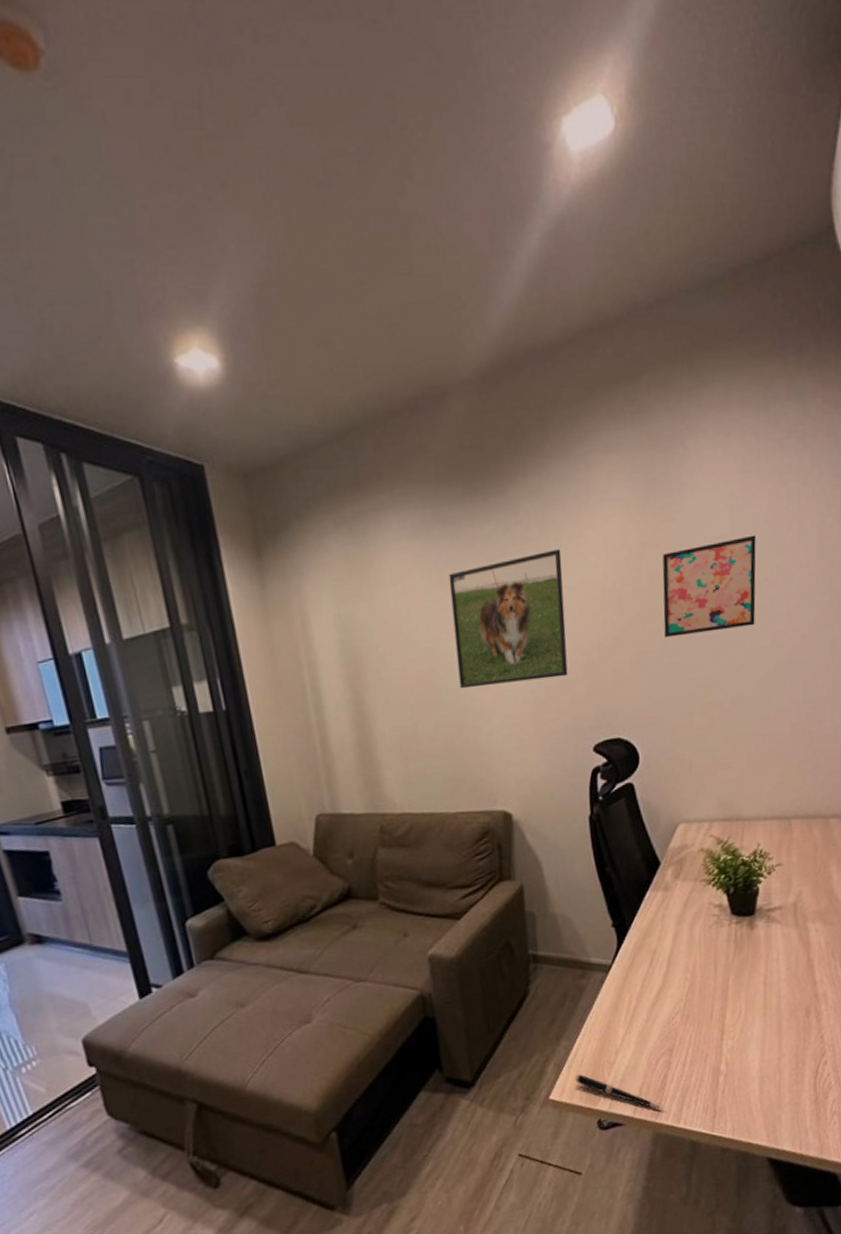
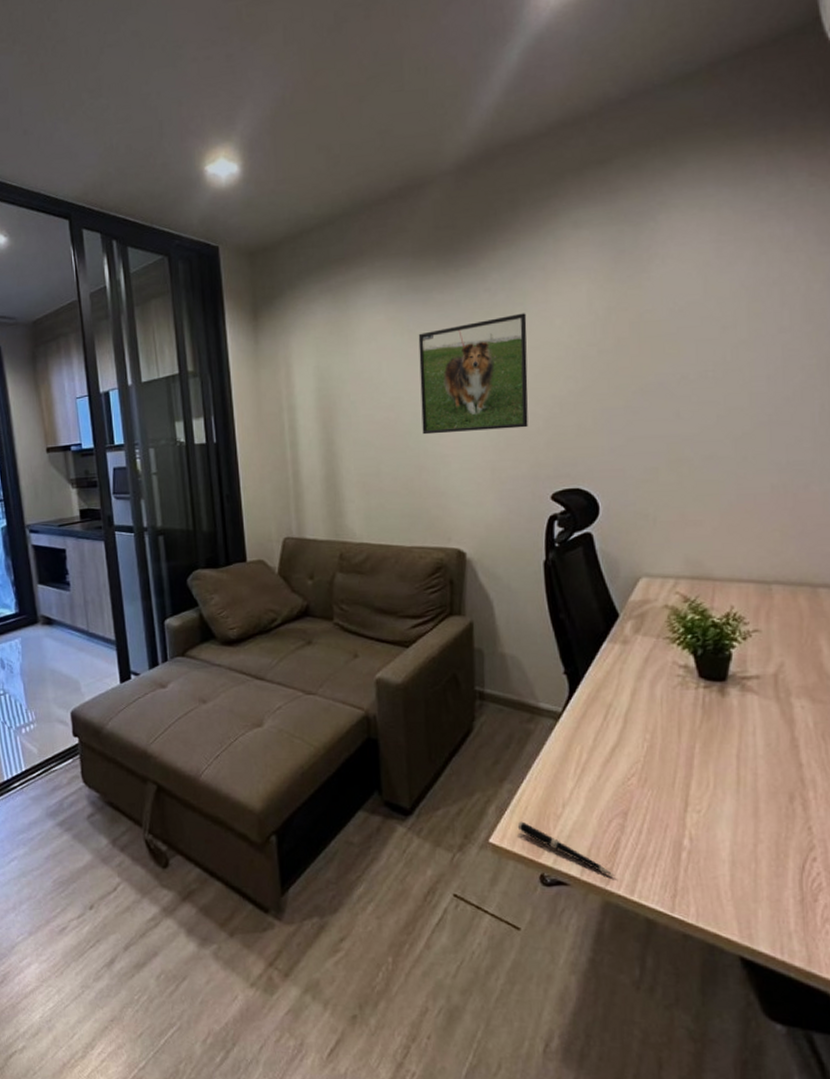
wall art: present [662,535,756,638] -> none [629,300,732,396]

